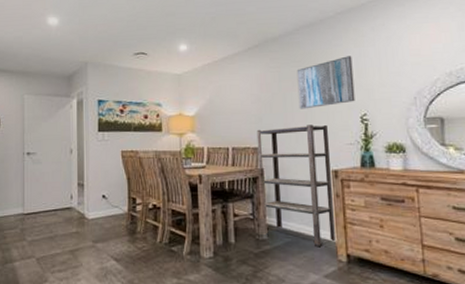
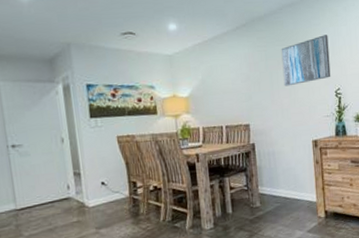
shelving unit: present [256,125,335,246] -> none [247,100,316,207]

